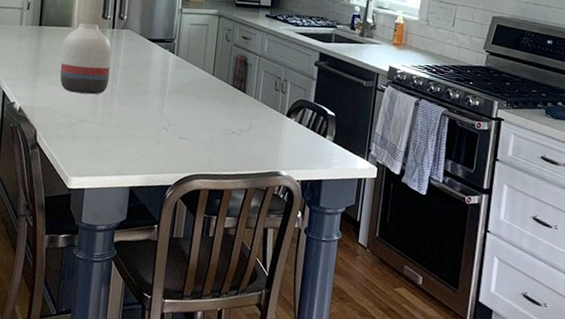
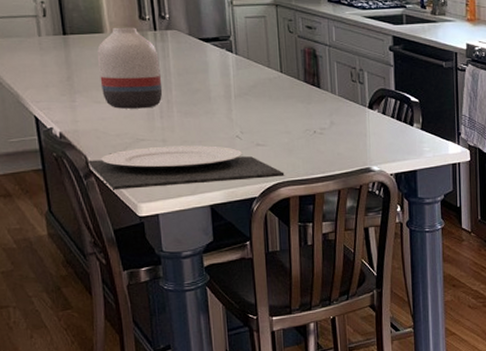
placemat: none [36,128,200,170] -> present [87,145,285,190]

